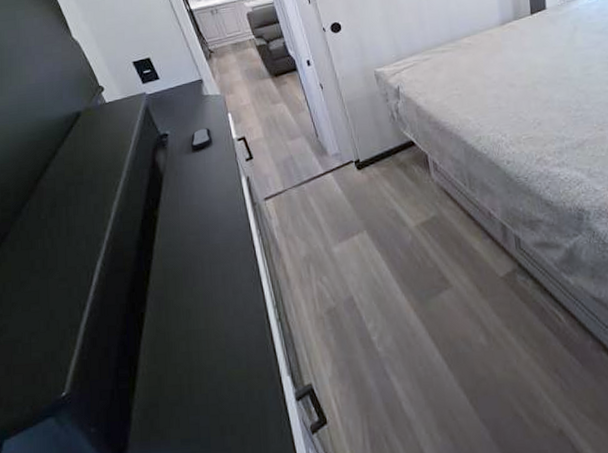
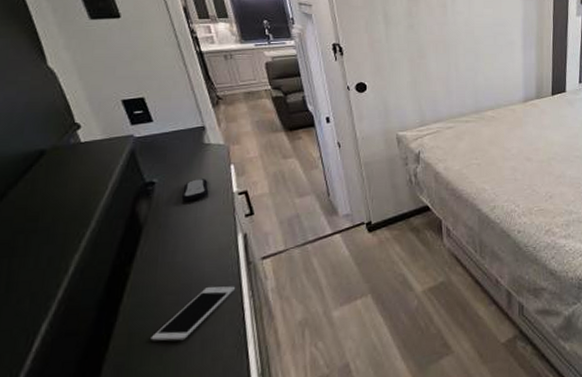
cell phone: none [181,226,246,276] -> present [150,286,236,341]

